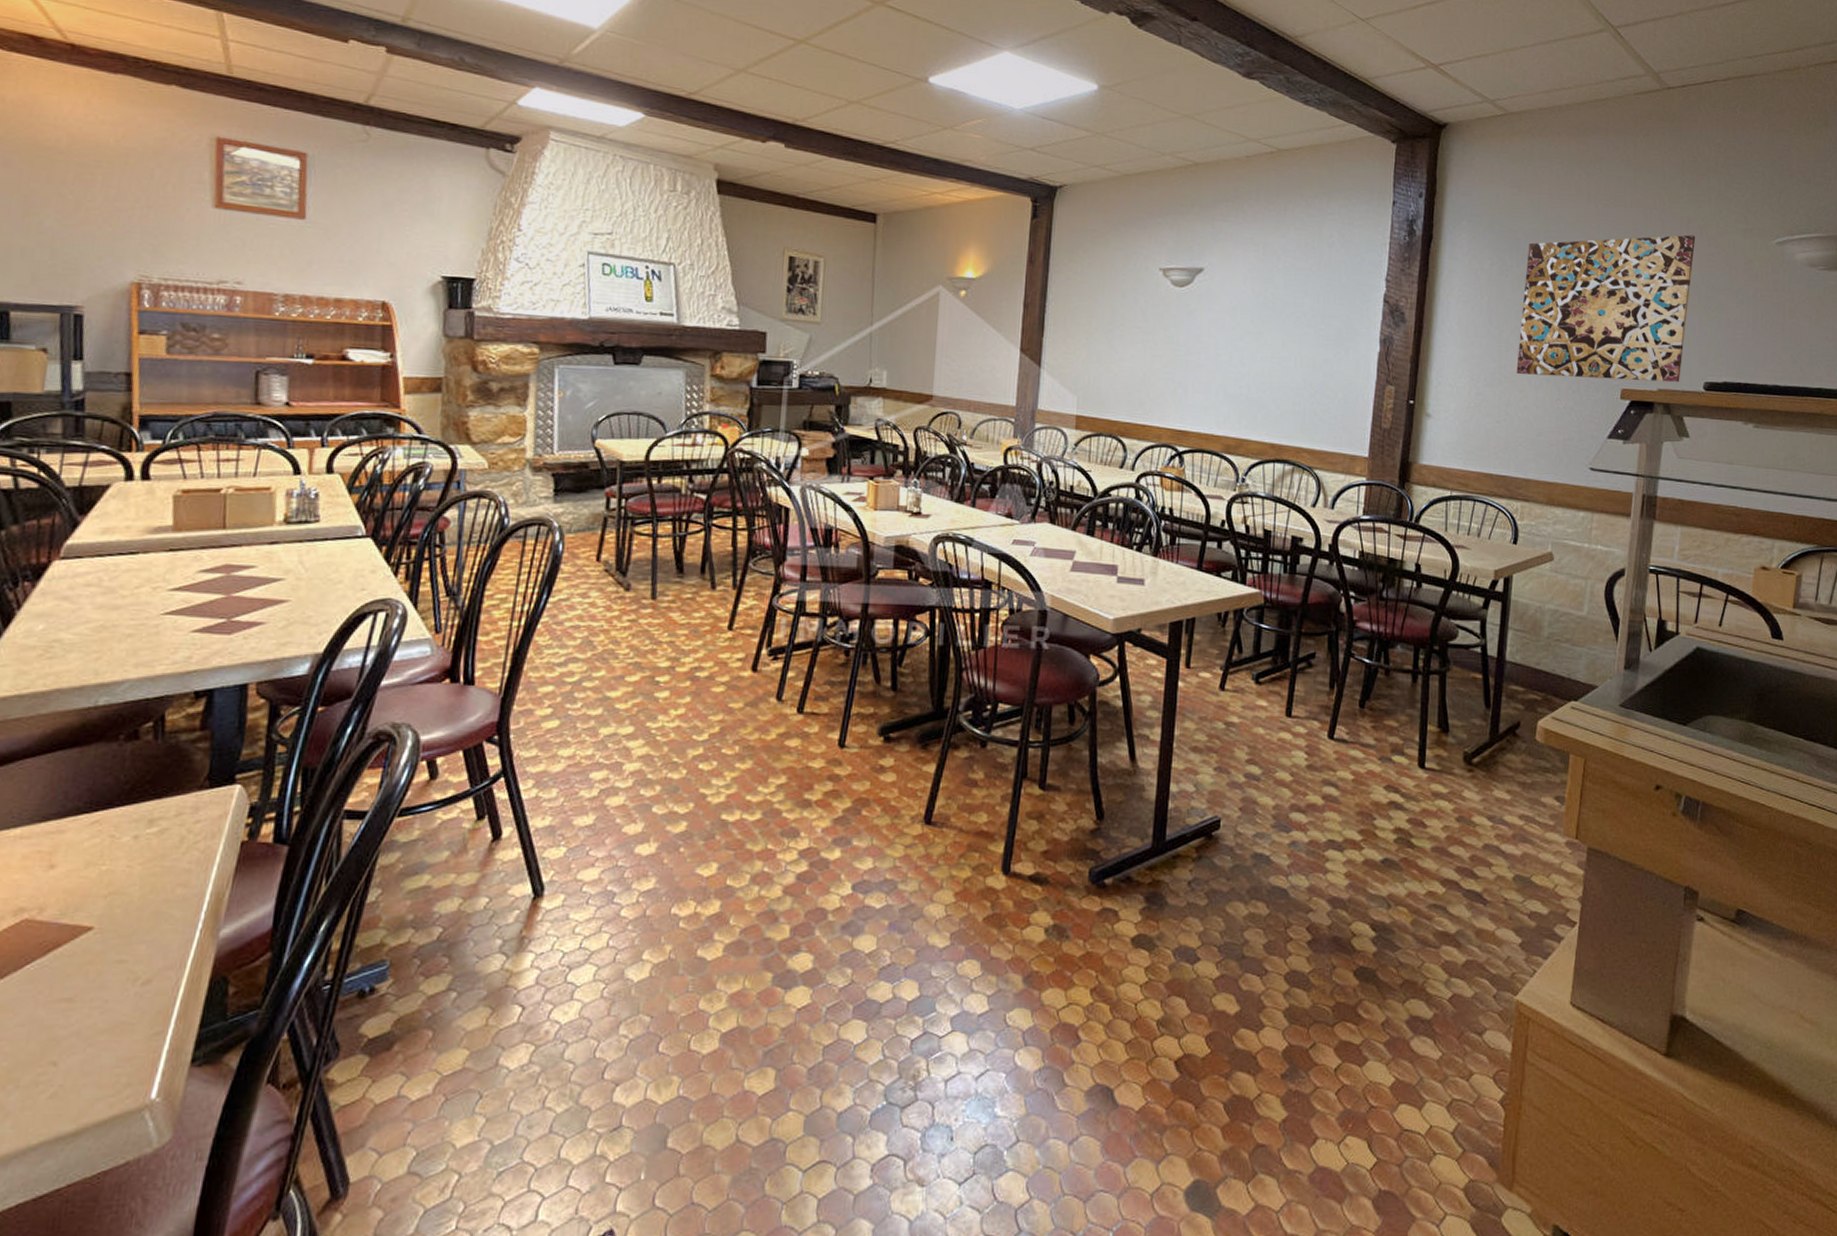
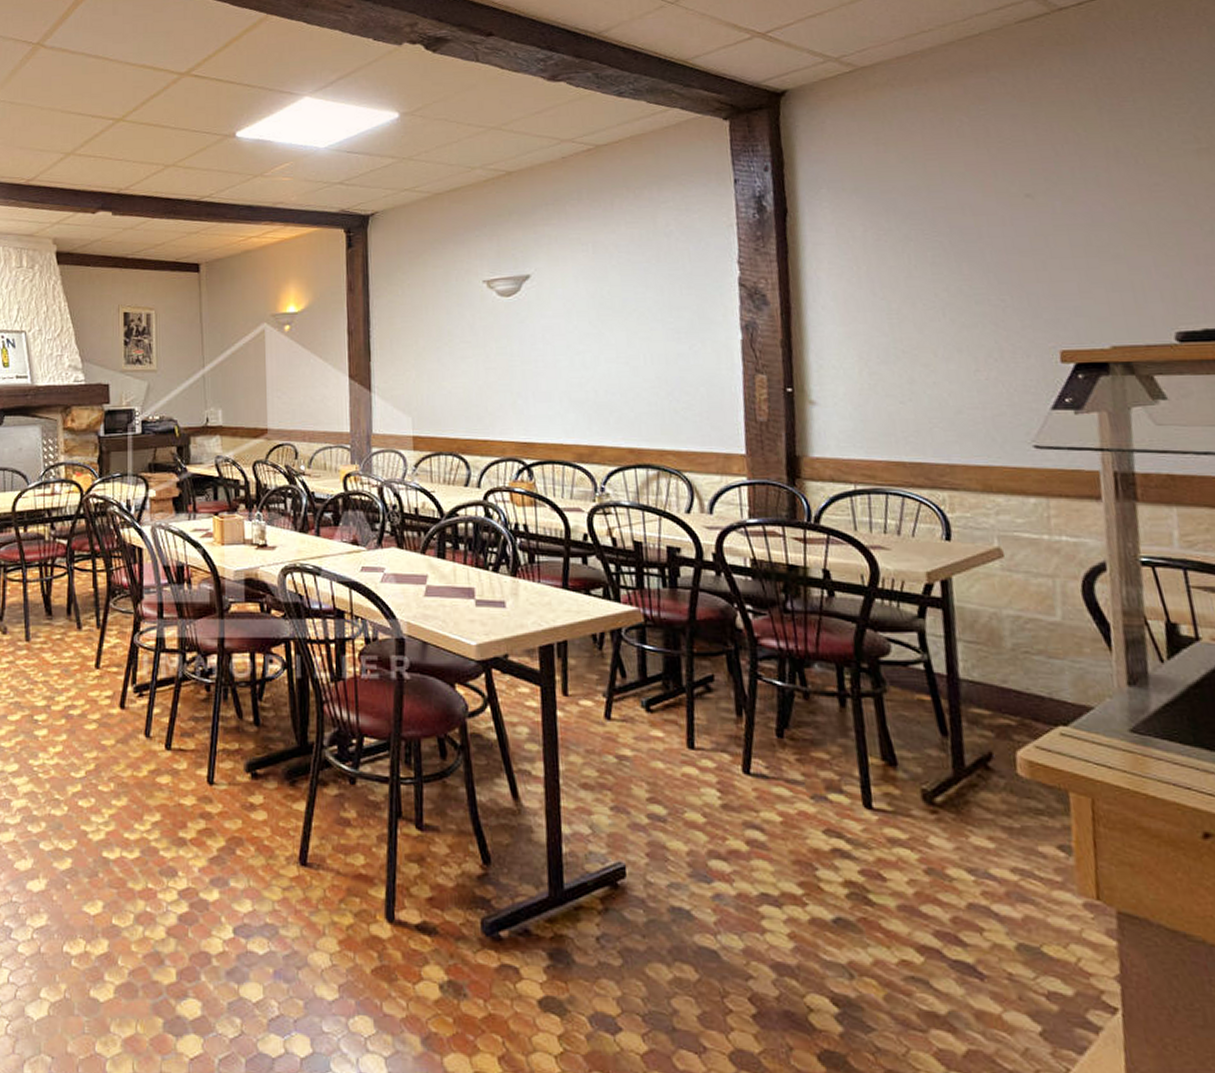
wall art: present [1516,235,1696,383] -> none [908,165,1141,348]

